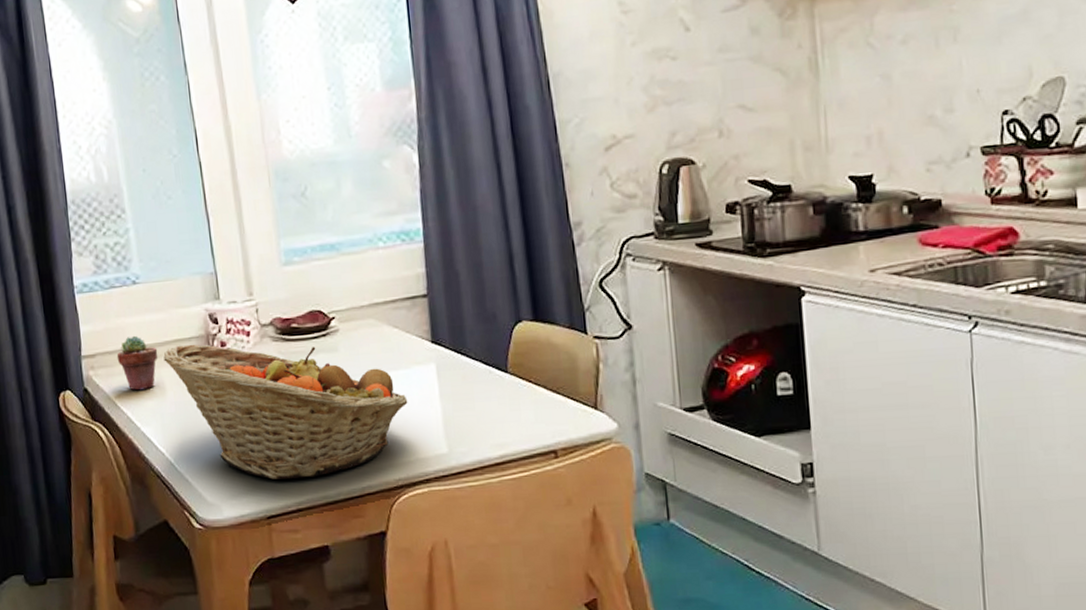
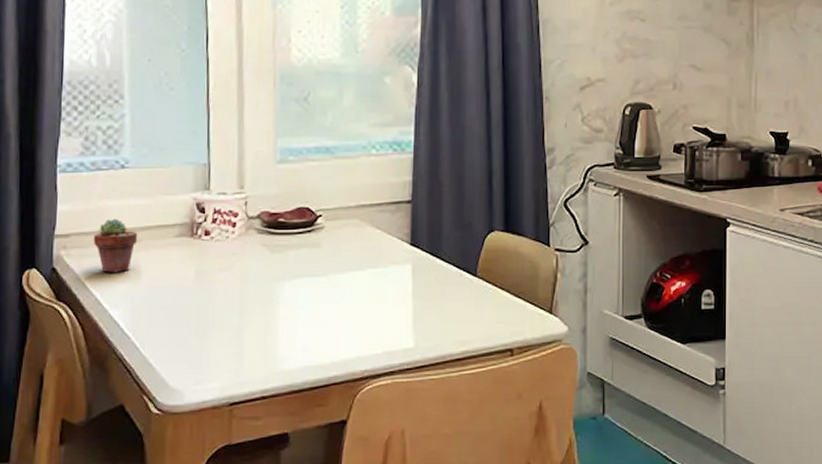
fruit basket: present [163,344,408,480] -> none [143,231,382,367]

